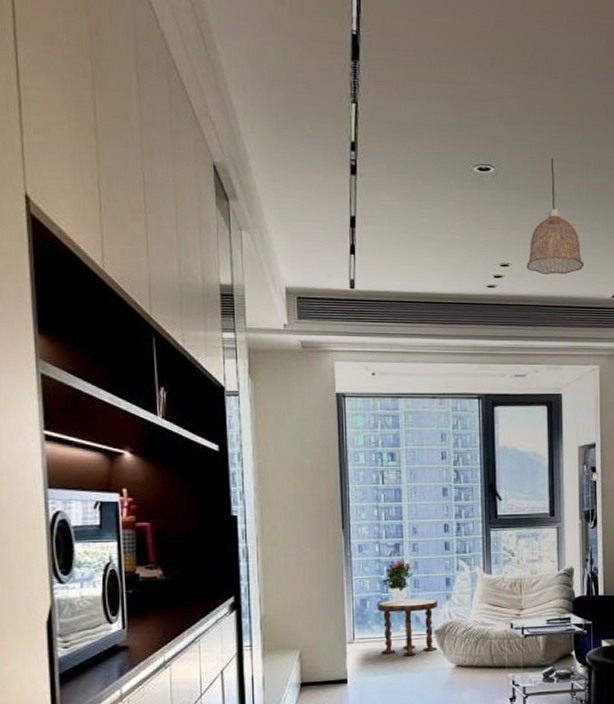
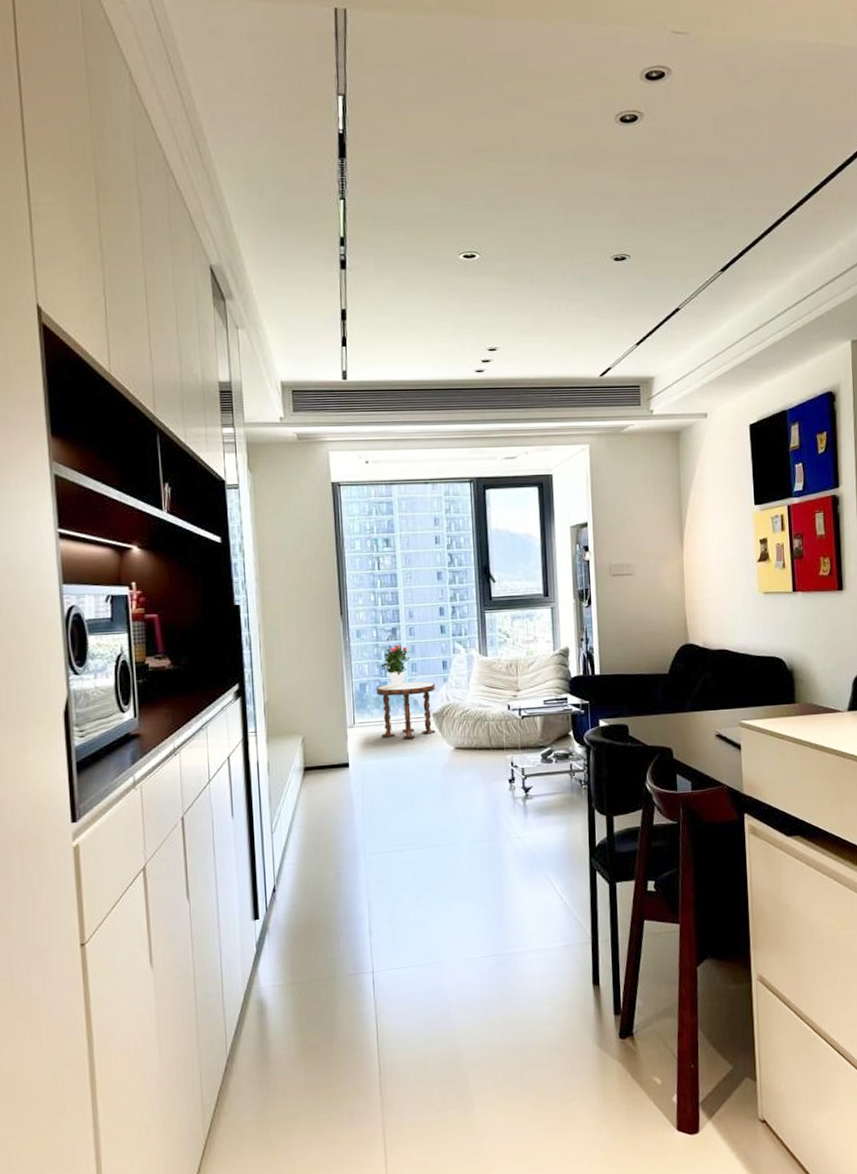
pendant lamp: present [527,158,585,275] -> none [514,242,571,356]

